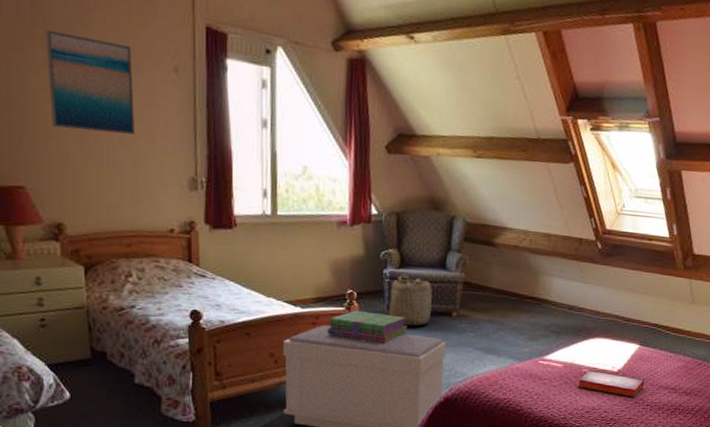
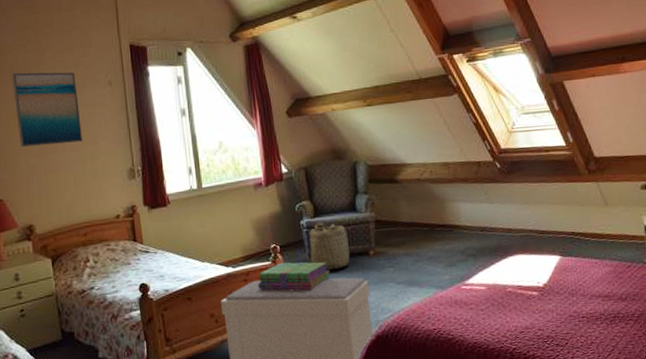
hardback book: present [577,370,645,397] -> none [505,288,575,311]

